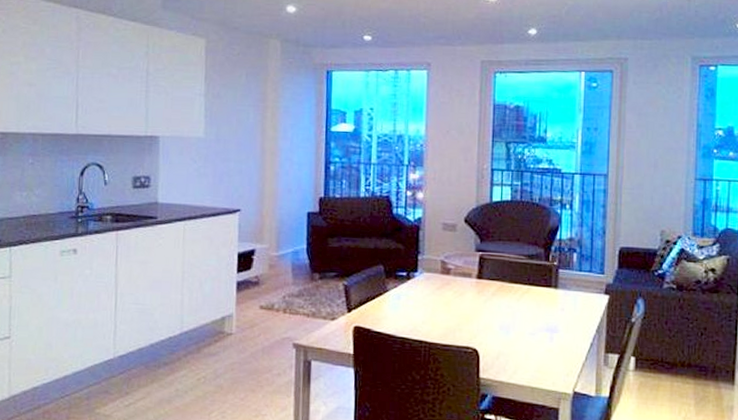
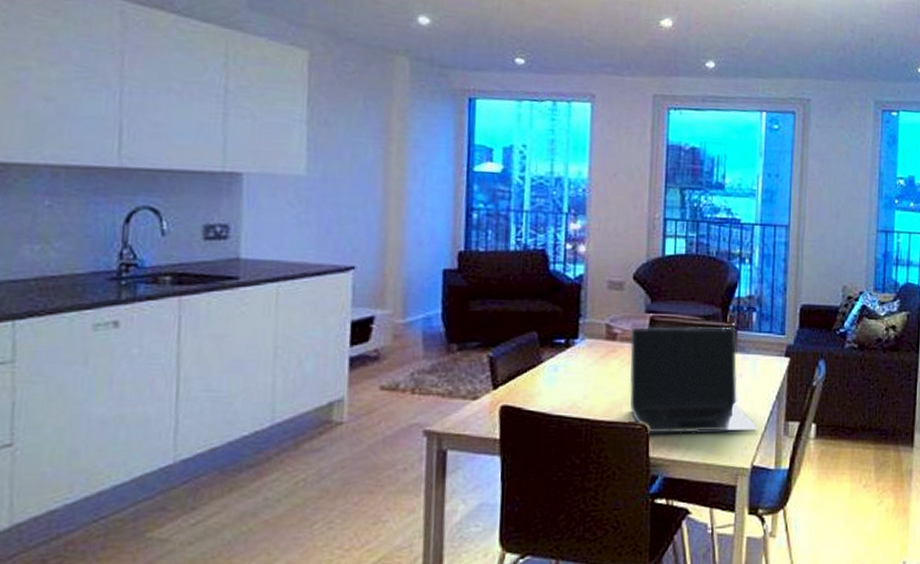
laptop: none [461,263,580,360] -> present [629,326,758,434]

